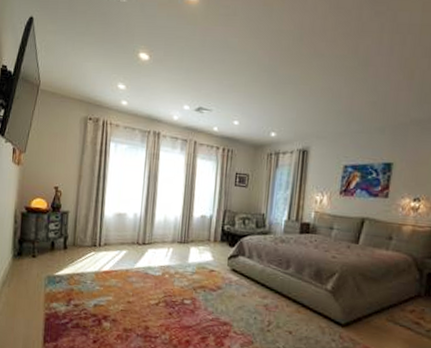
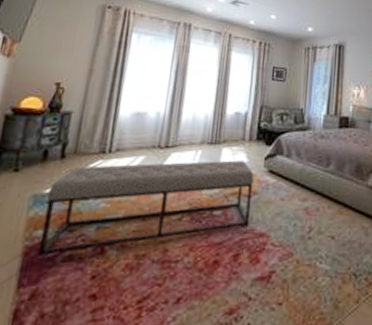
bench: none [55,256,219,322] -> present [37,160,254,257]

